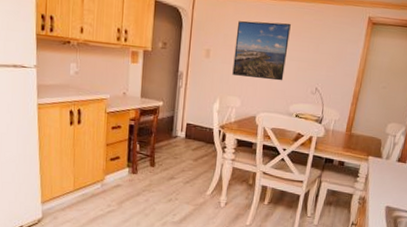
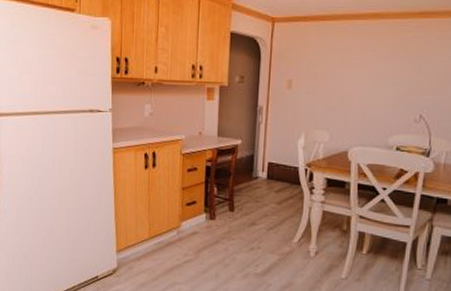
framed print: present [232,20,291,81] -> none [318,43,385,110]

